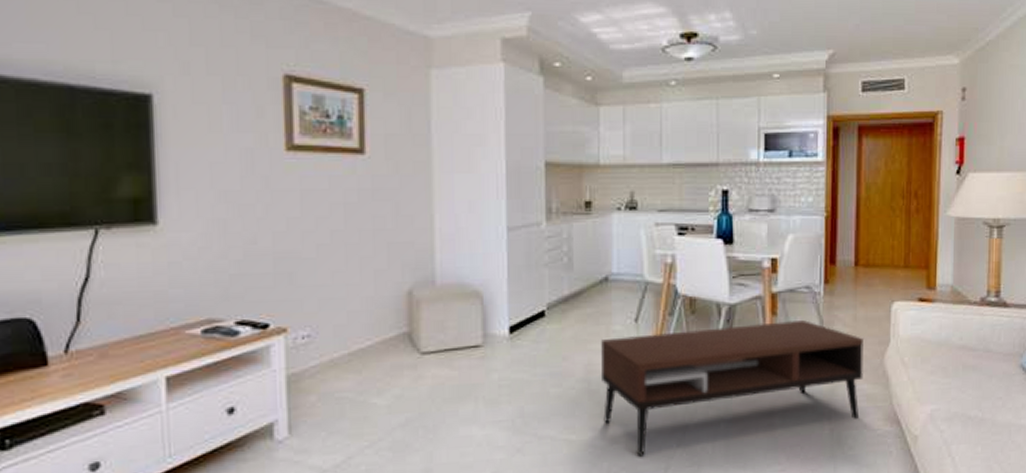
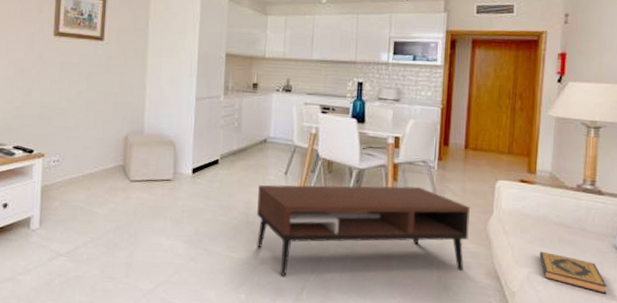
hardback book: none [942,382,1015,424] -> present [539,251,607,294]

